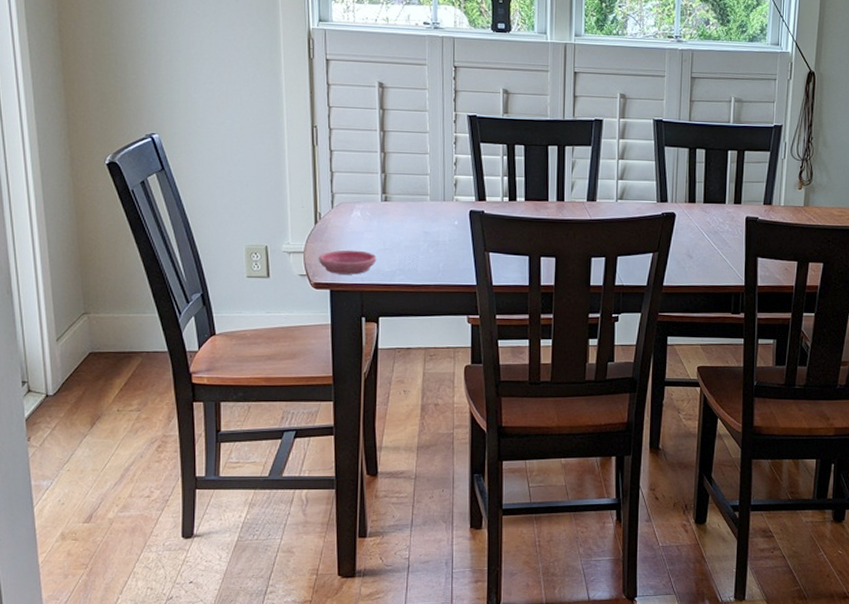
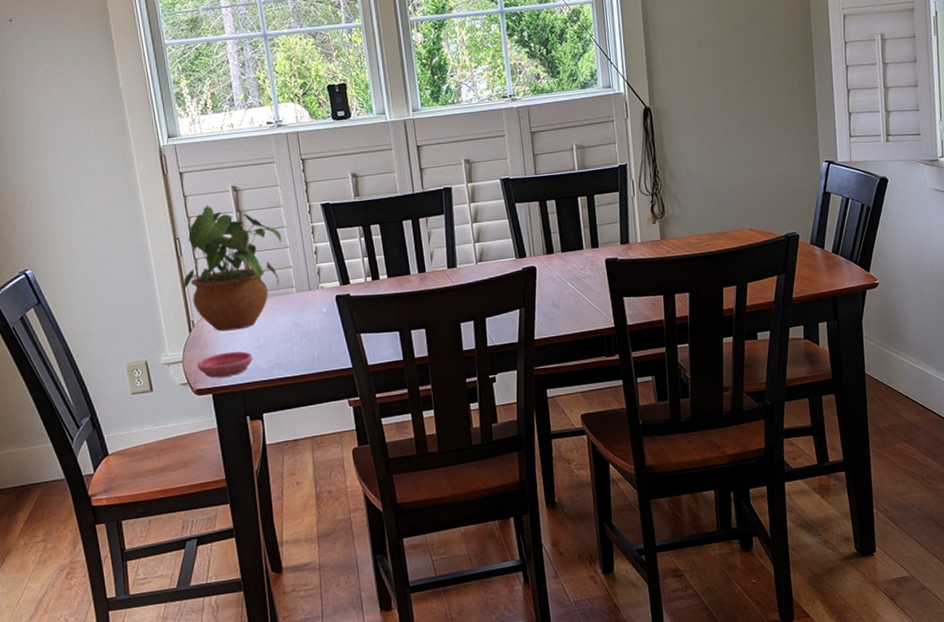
potted plant: none [315,97,423,229] -> present [183,205,282,332]

